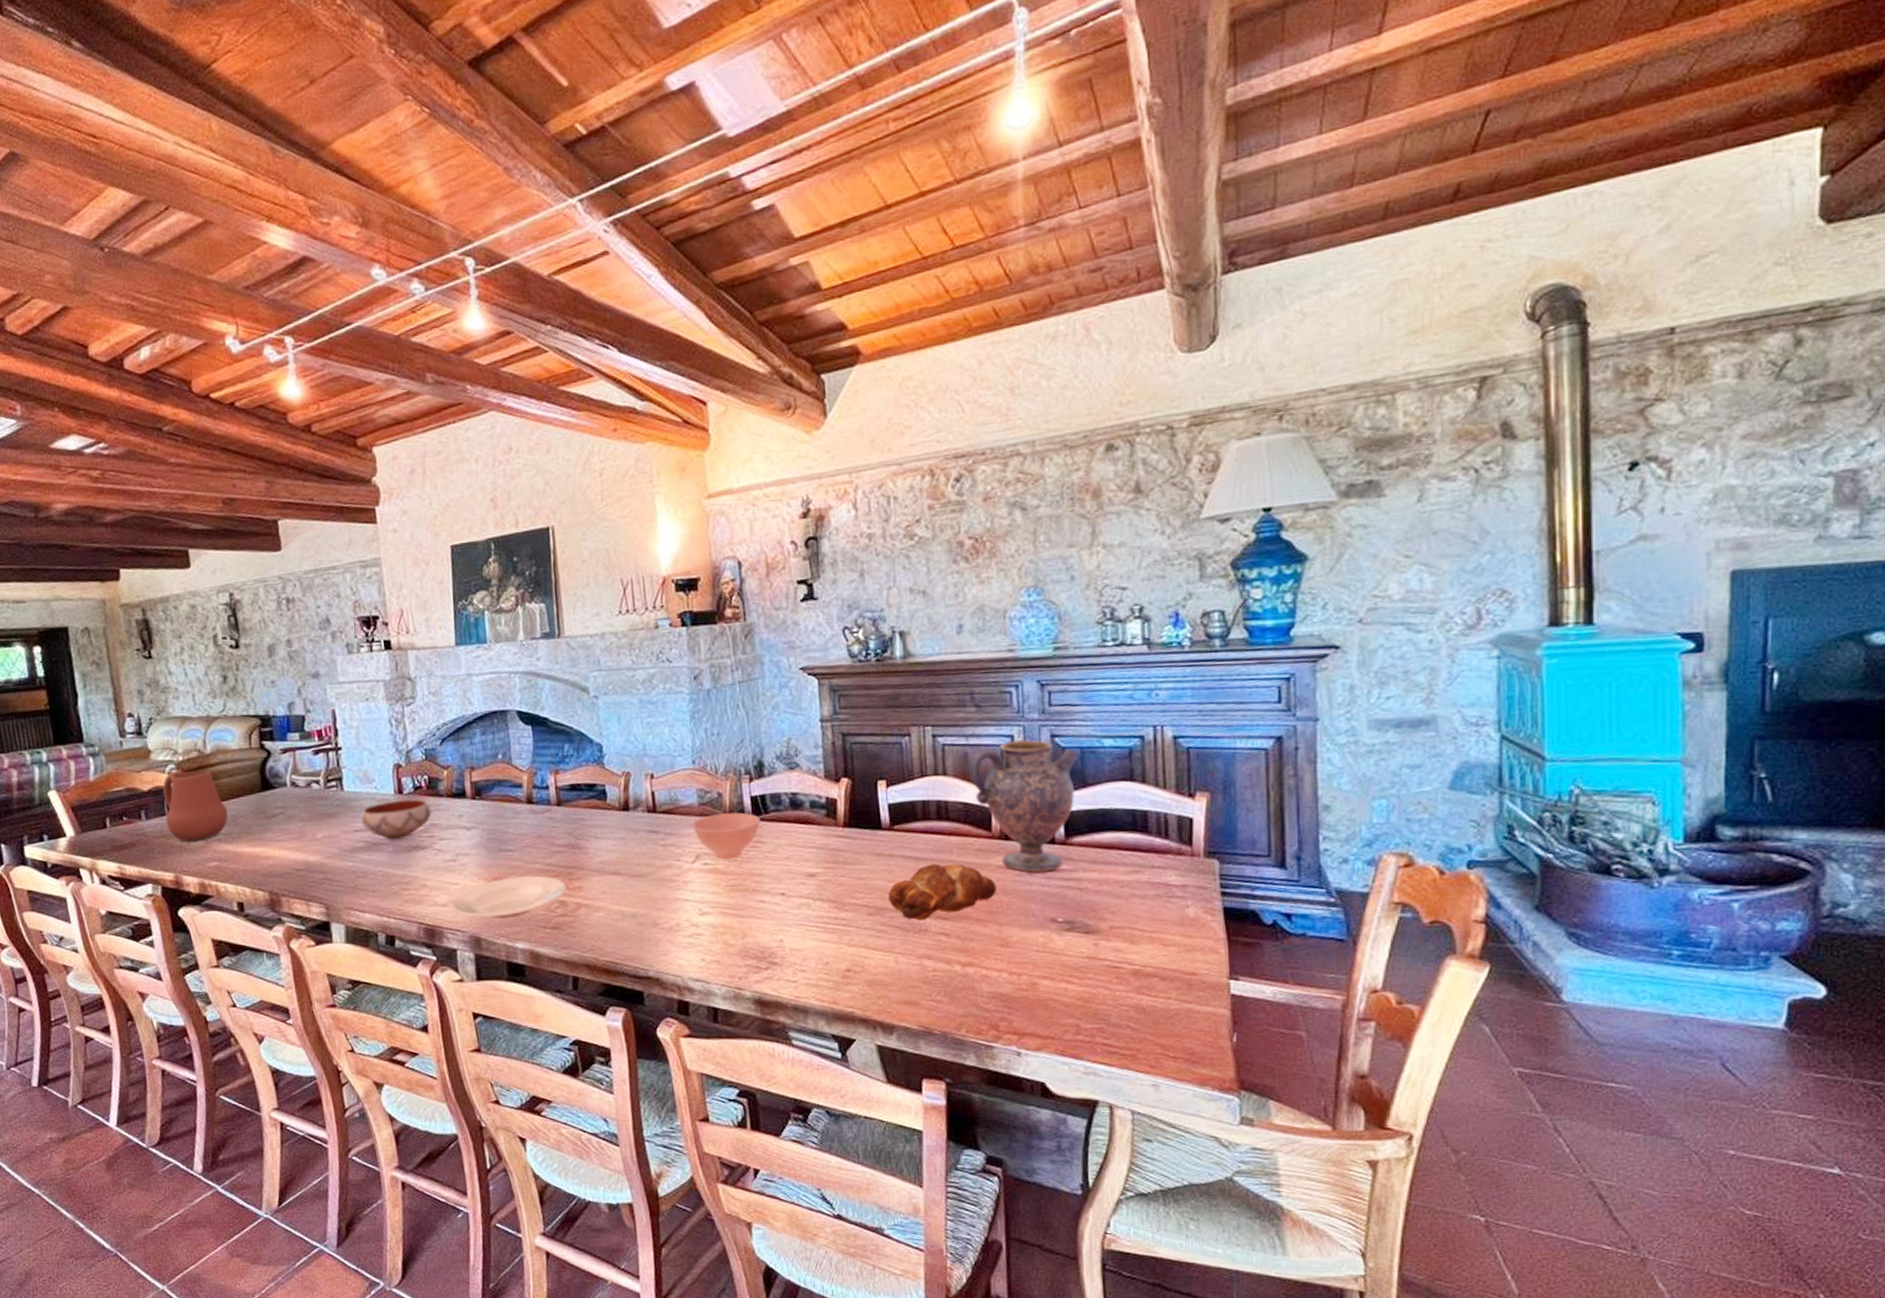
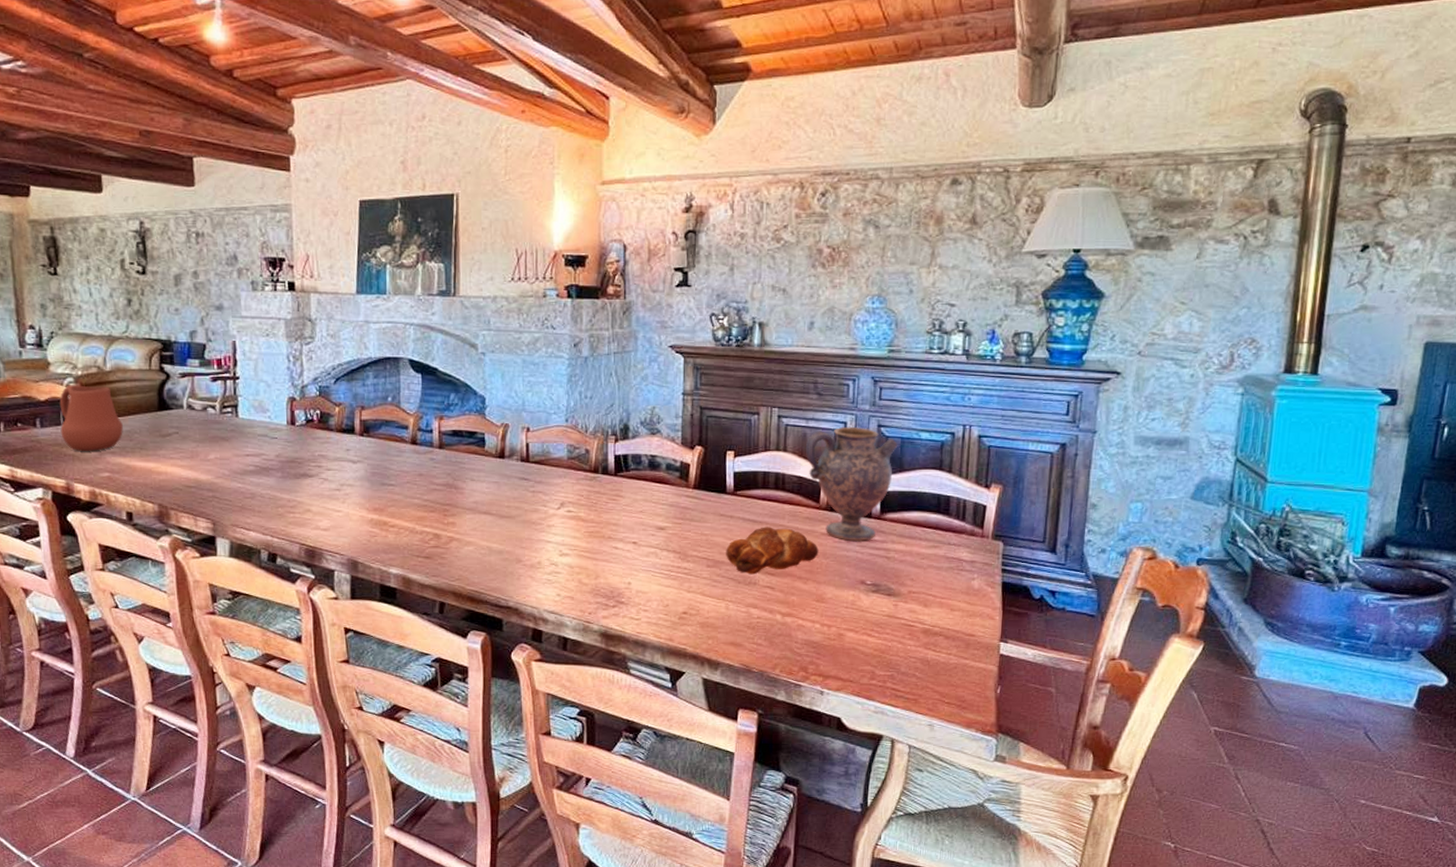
bowl: present [361,798,432,839] -> none [253,429,321,466]
plate: present [451,875,567,919] -> none [333,509,441,545]
bowl: present [692,812,761,860] -> none [560,468,622,509]

